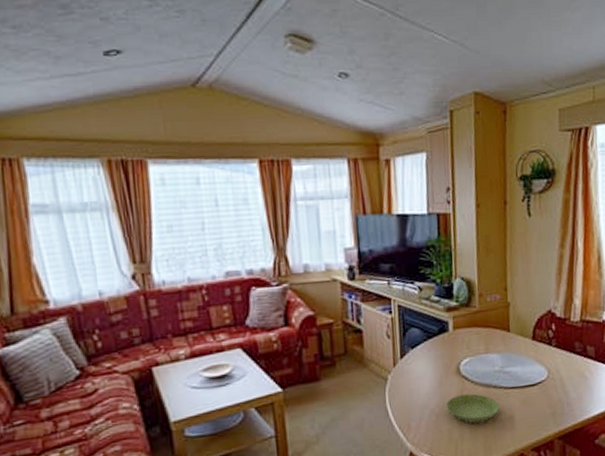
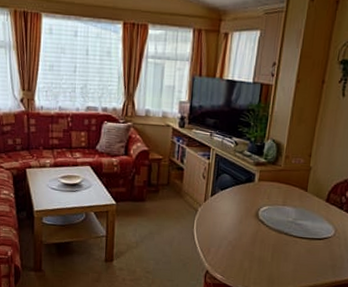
saucer: present [445,393,500,423] -> none [241,234,287,260]

